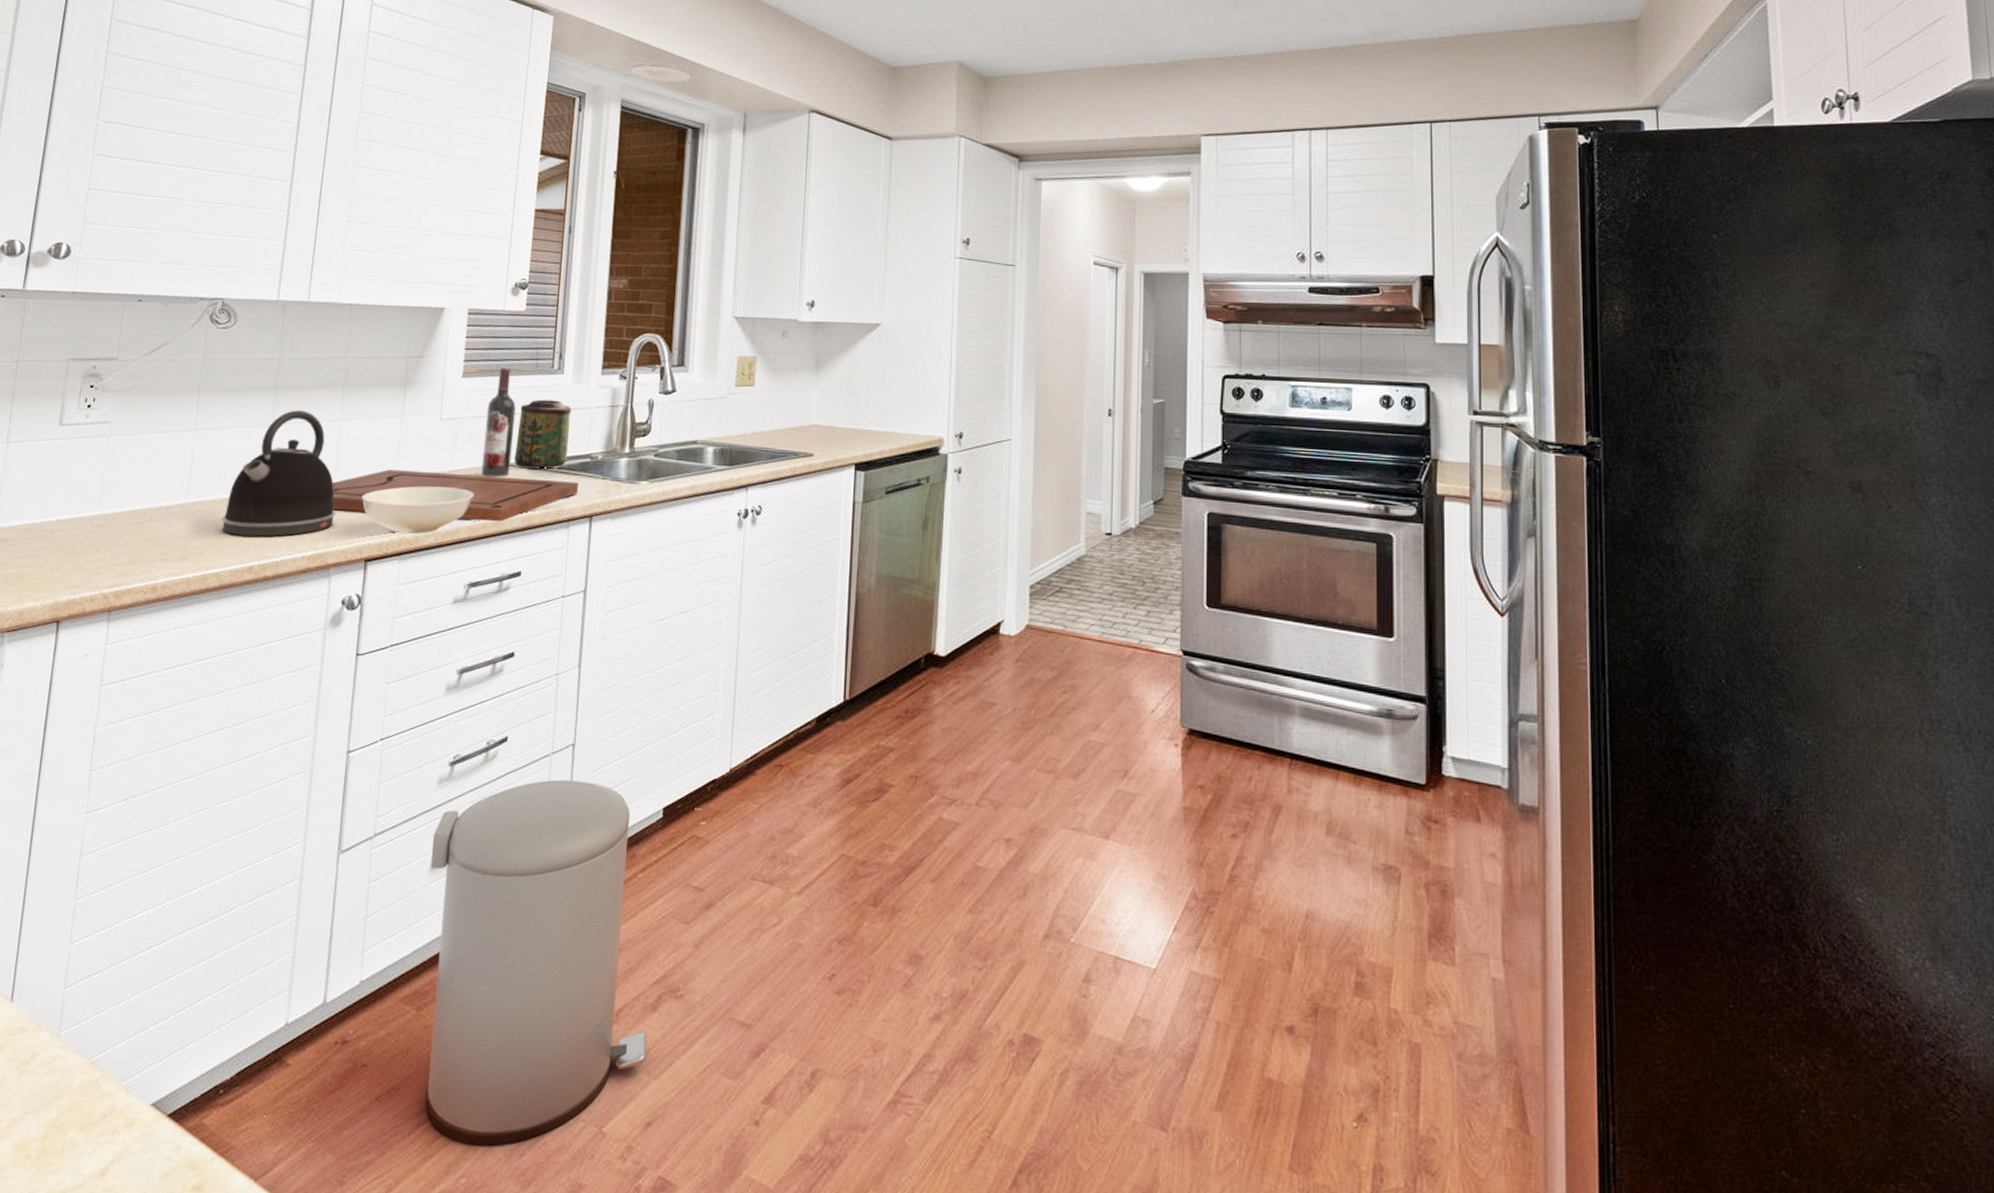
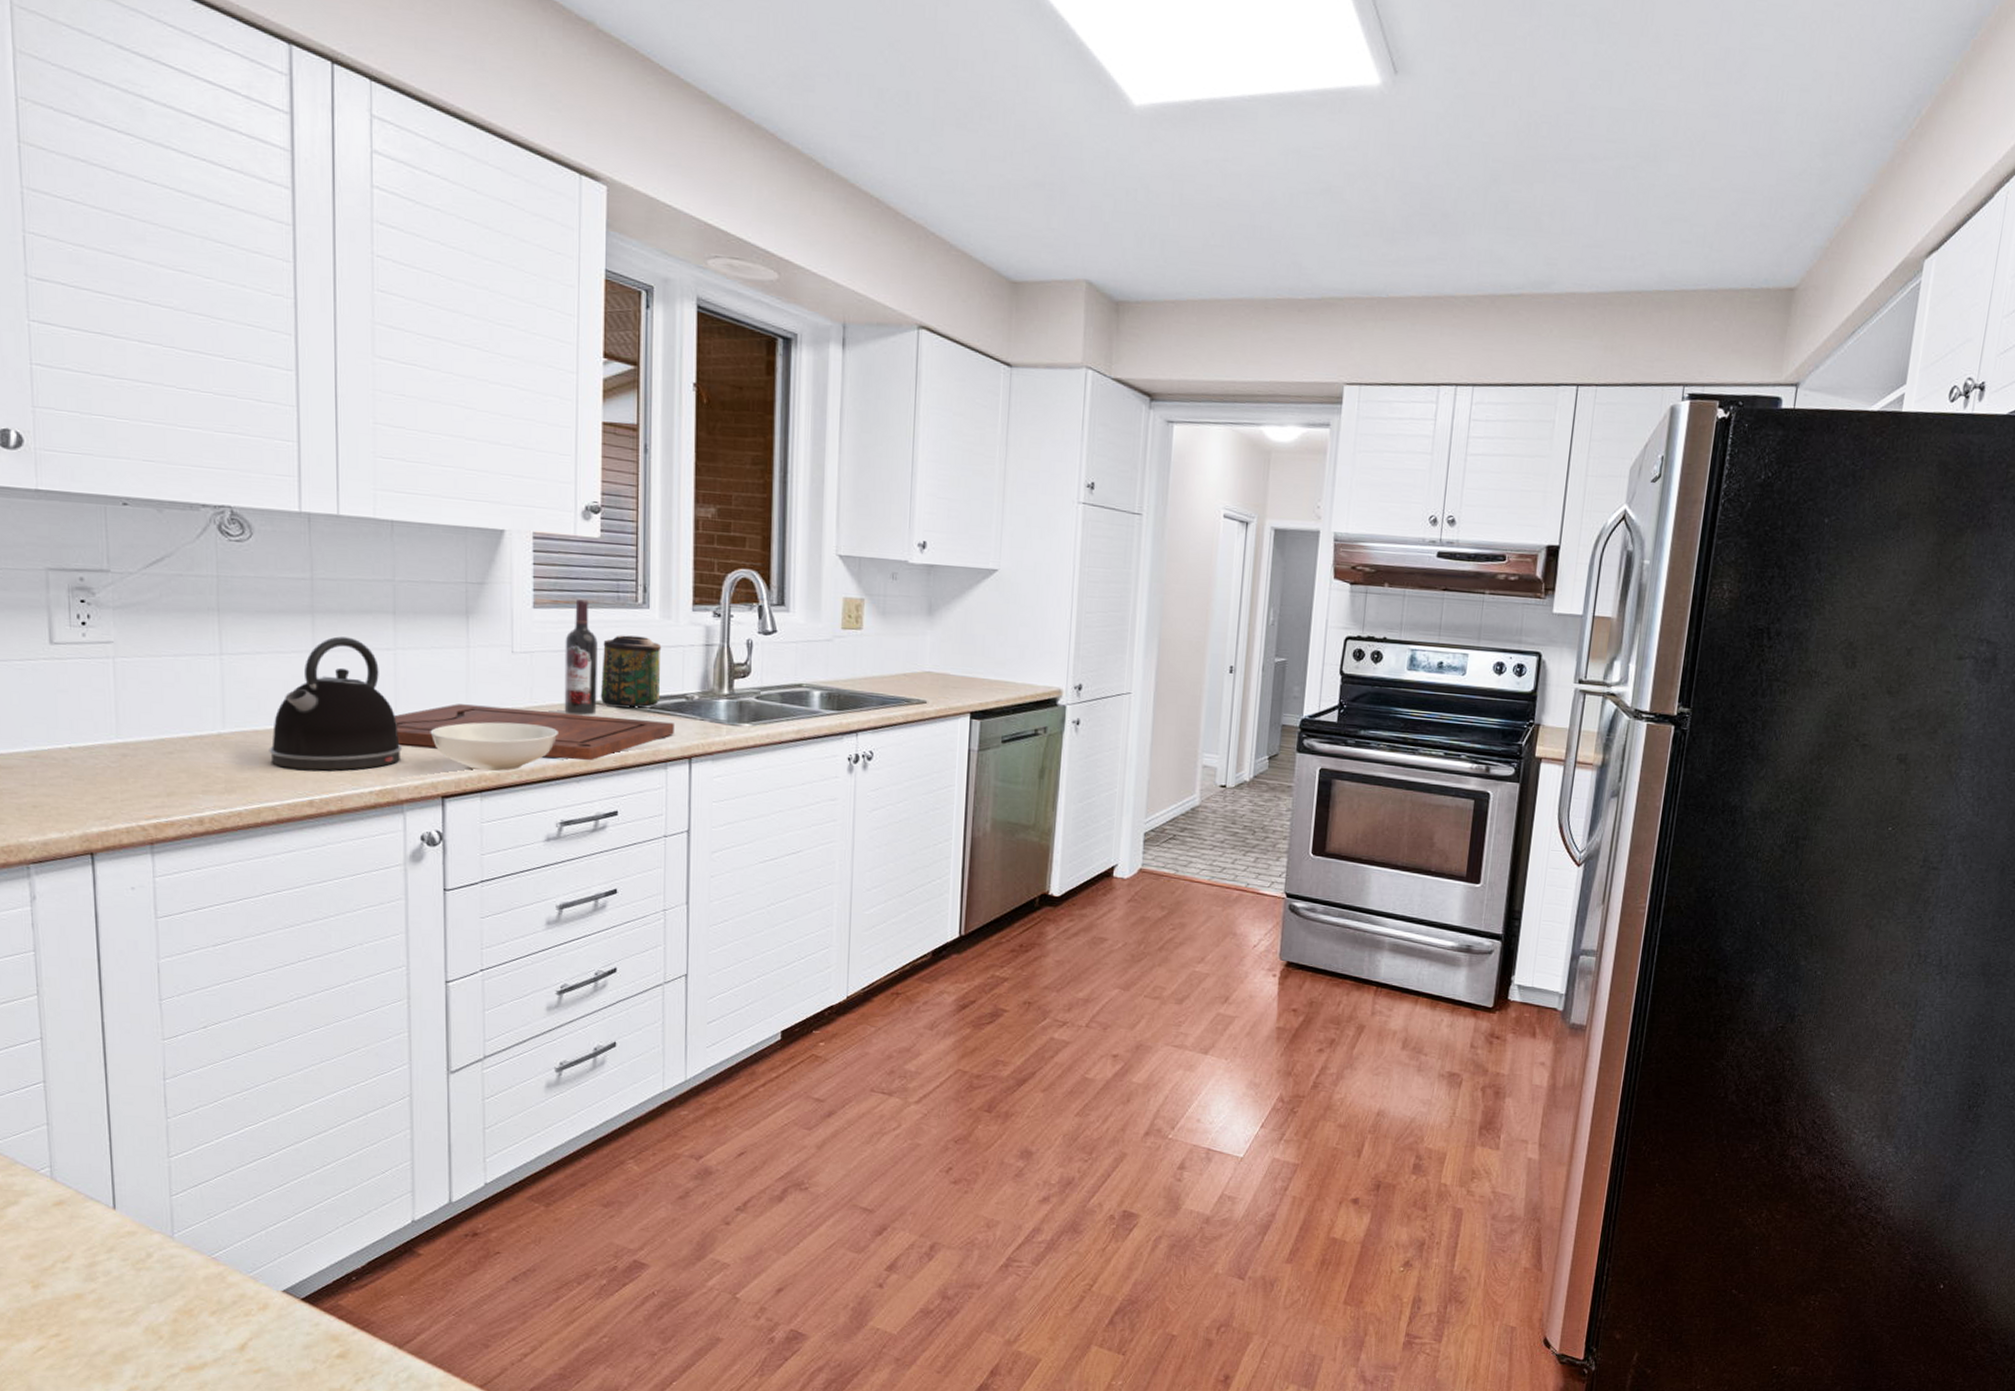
pedal bin: present [425,779,647,1147] -> none [546,1006,775,1313]

